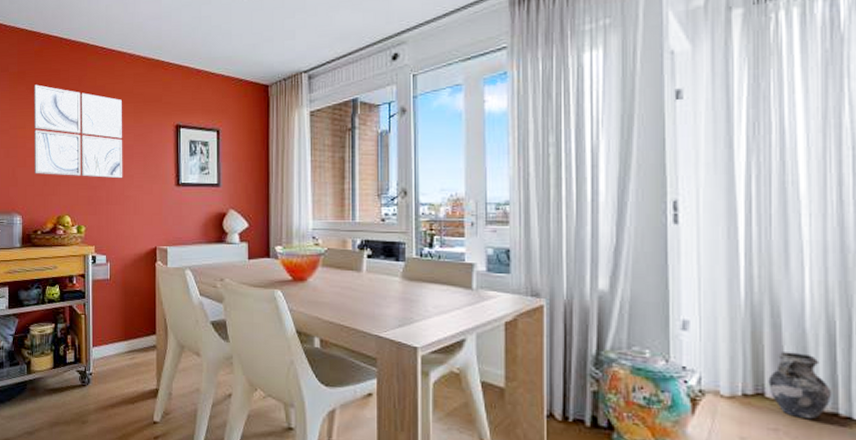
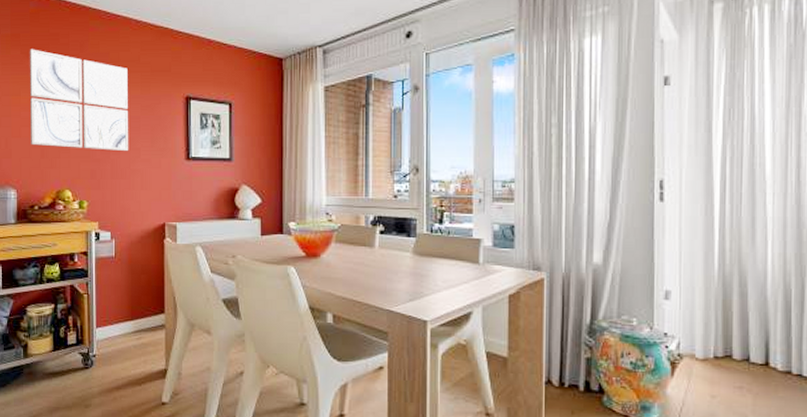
ceramic jug: present [768,352,833,419] -> none [735,318,787,376]

